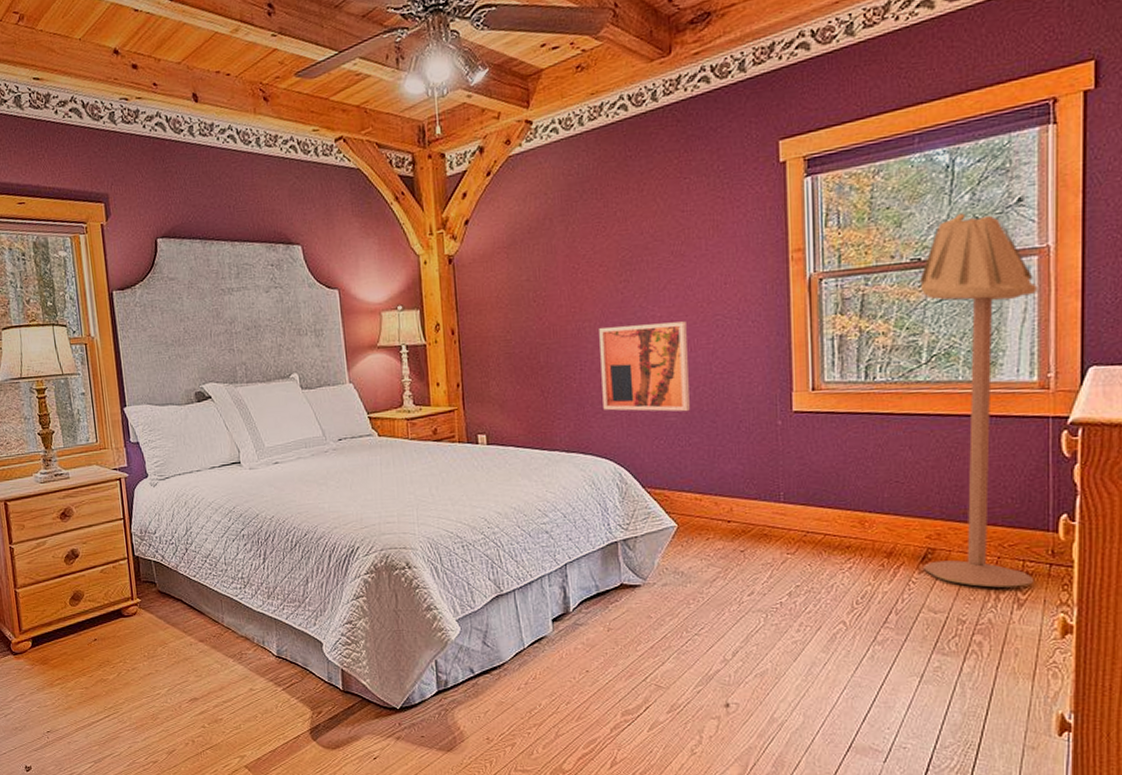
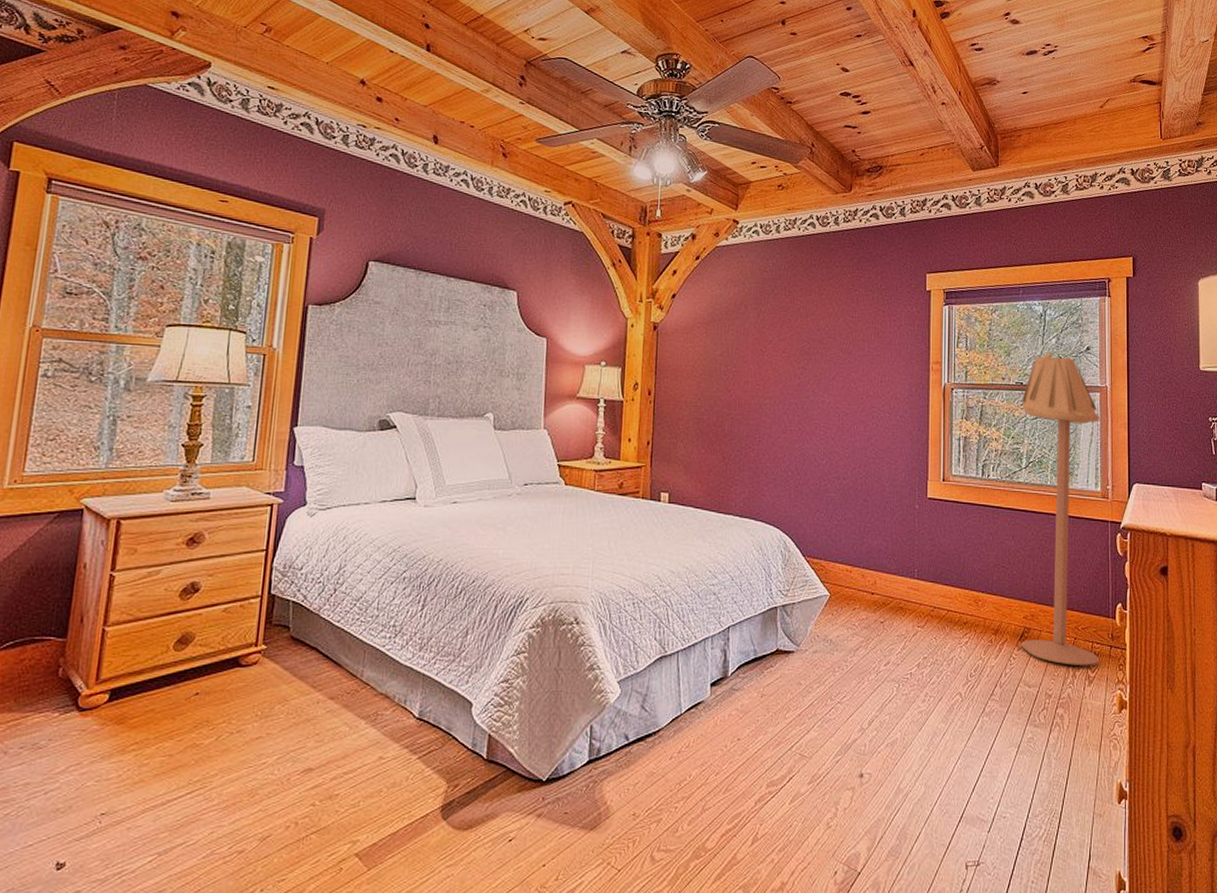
wall art: present [599,321,690,412] -> none [775,406,849,490]

